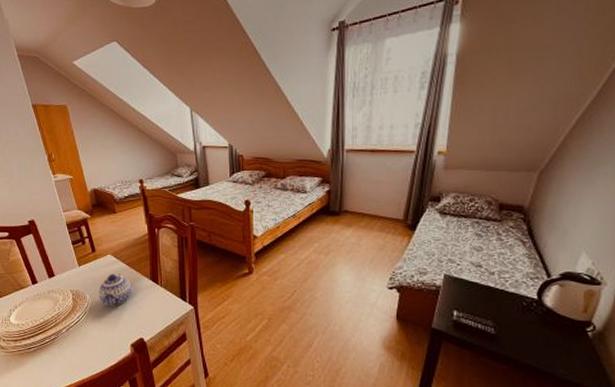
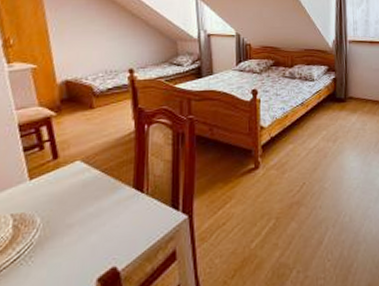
teapot: present [98,274,132,307] -> none [55,184,106,231]

